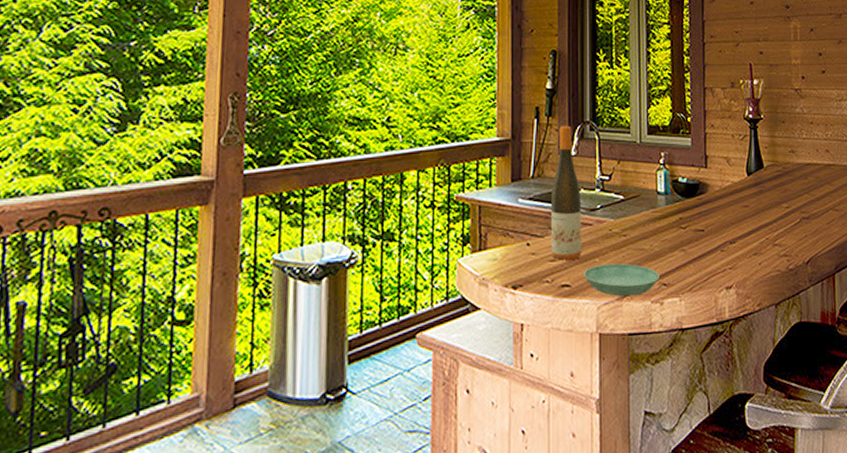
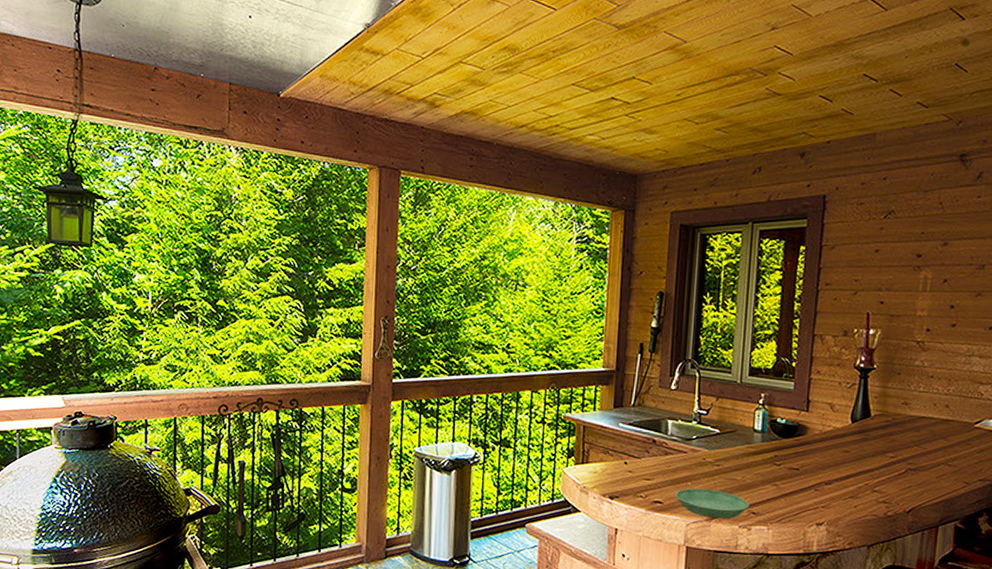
wine bottle: present [550,125,582,260] -> none [646,361,679,481]

